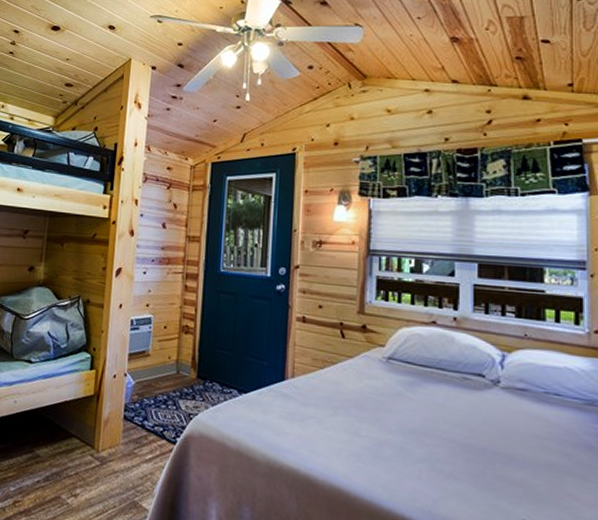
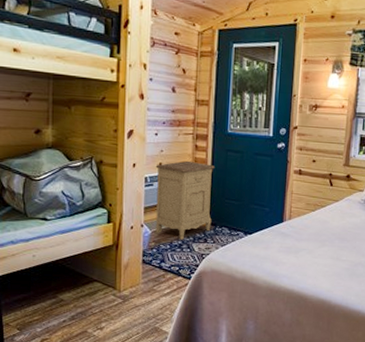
nightstand: none [139,302,205,395] -> present [155,160,215,240]

